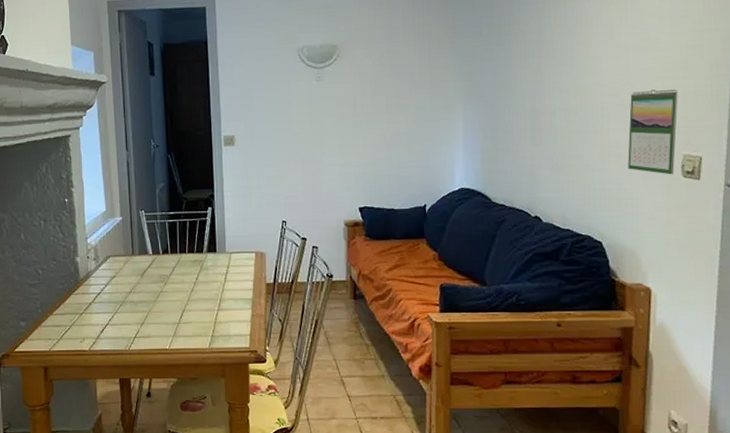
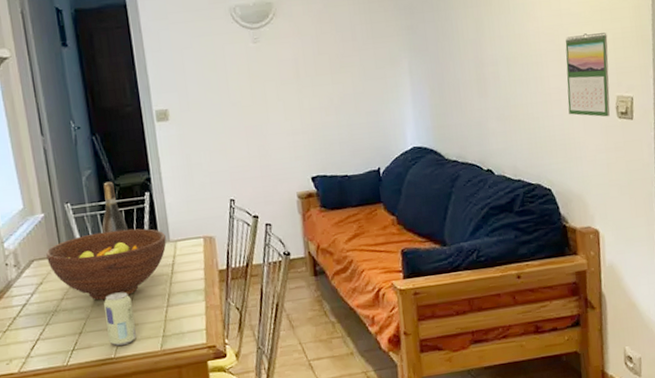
fruit bowl: none [121,238,222,298] -> present [46,228,167,301]
beverage can: none [163,292,189,340] -> present [103,291,136,347]
wine bottle: none [169,195,190,239] -> present [102,181,128,233]

